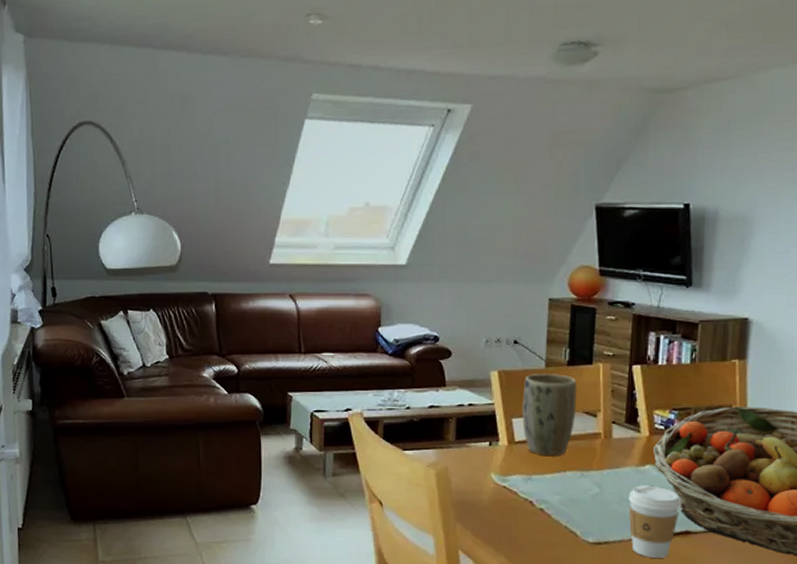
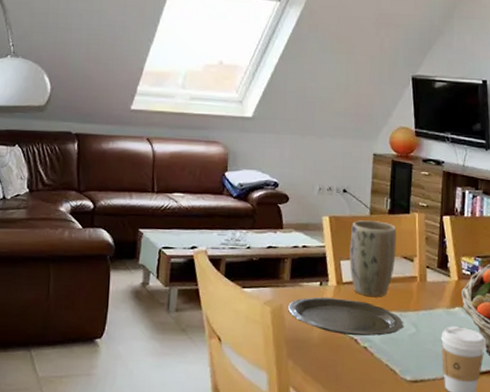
plate: none [454,457,586,498] -> present [288,297,404,336]

